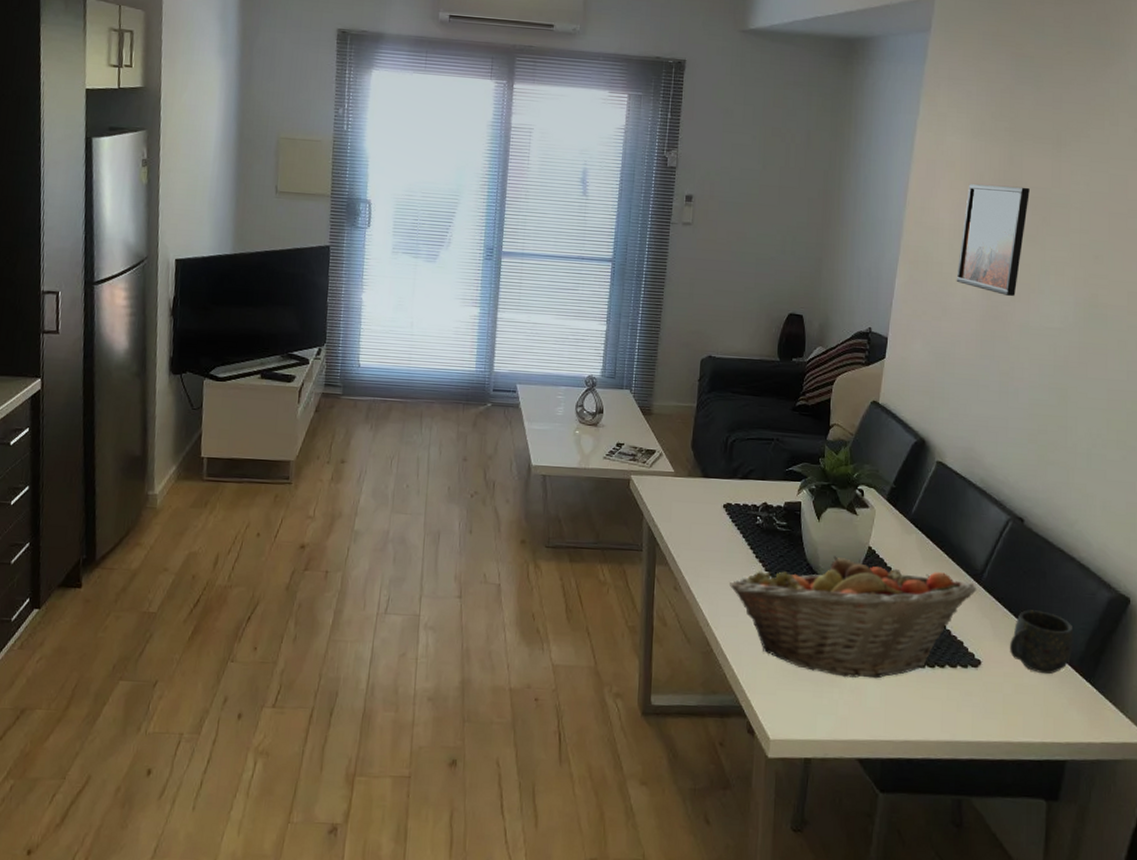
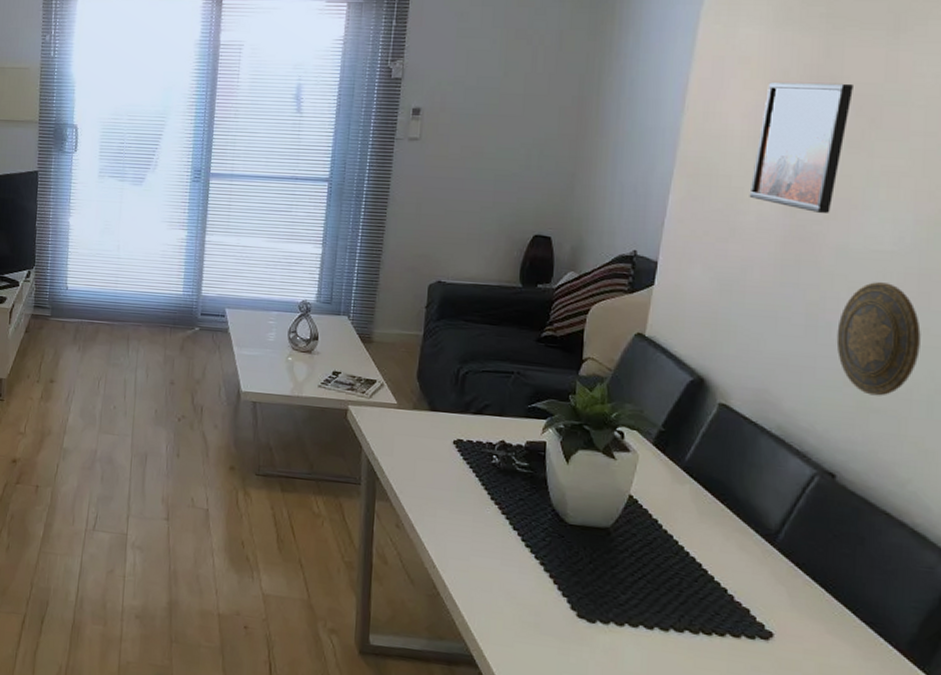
fruit basket: present [730,556,977,679] -> none [460,503,770,642]
mug: present [1009,609,1074,675] -> none [811,579,902,657]
decorative plate: none [1022,354,1081,451] -> present [836,282,921,396]

